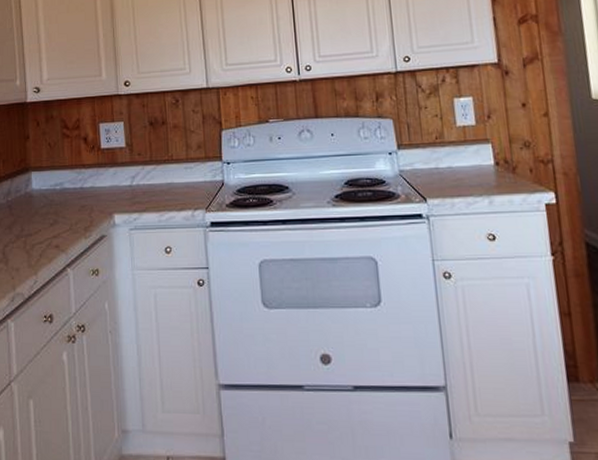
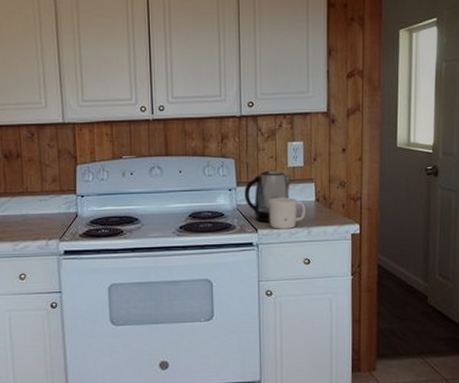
kettle: none [407,130,463,190] -> present [244,170,291,222]
mug: none [437,161,485,198] -> present [269,197,306,229]

